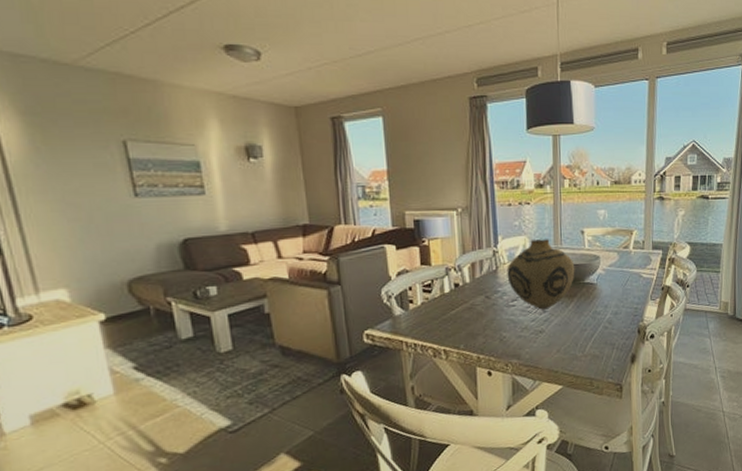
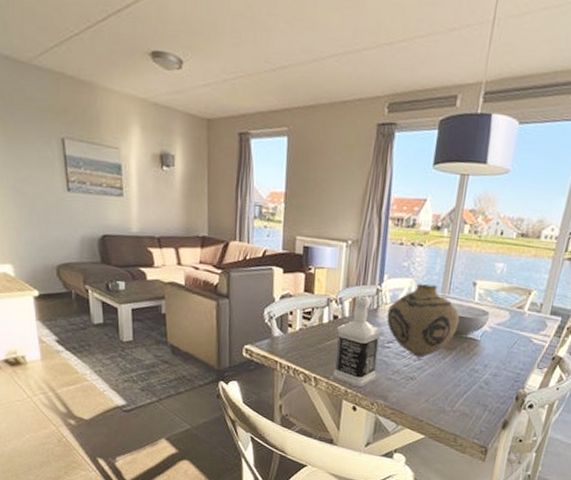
bottle: none [460,259,506,352] -> present [333,295,381,388]

